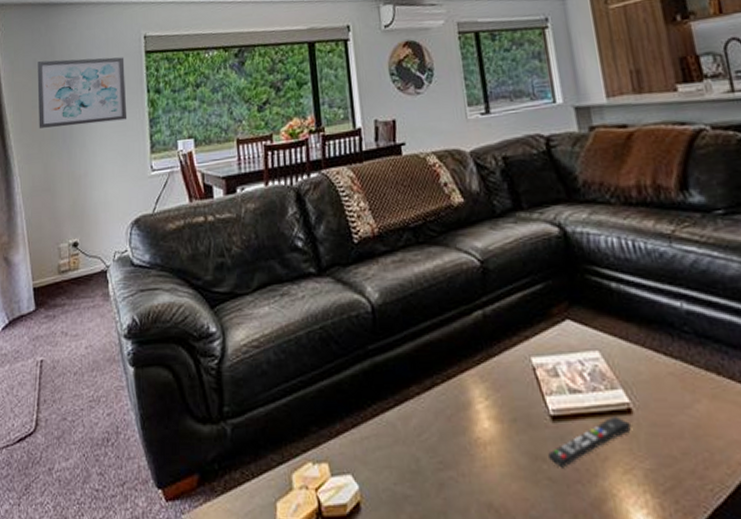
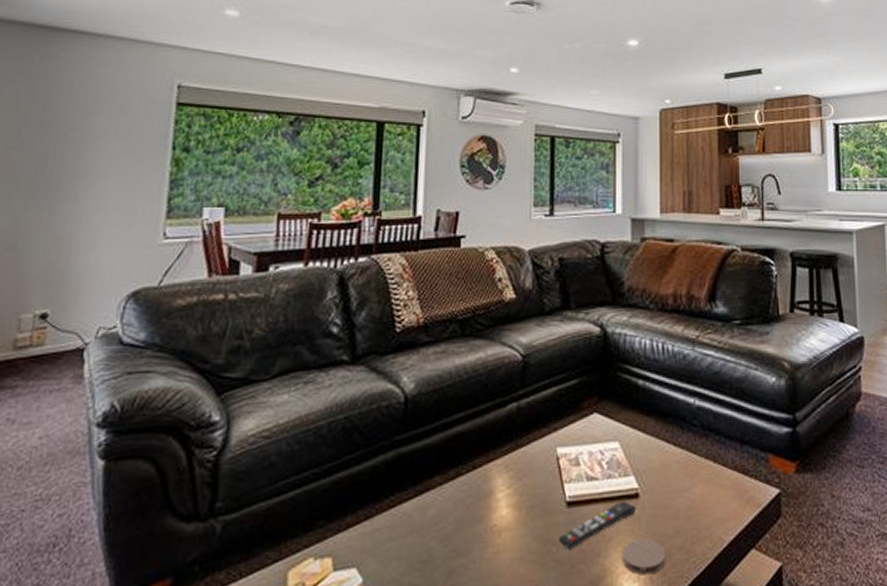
wall art: present [37,57,127,128] -> none [11,94,148,177]
coaster: none [621,460,677,501] -> present [622,539,666,575]

